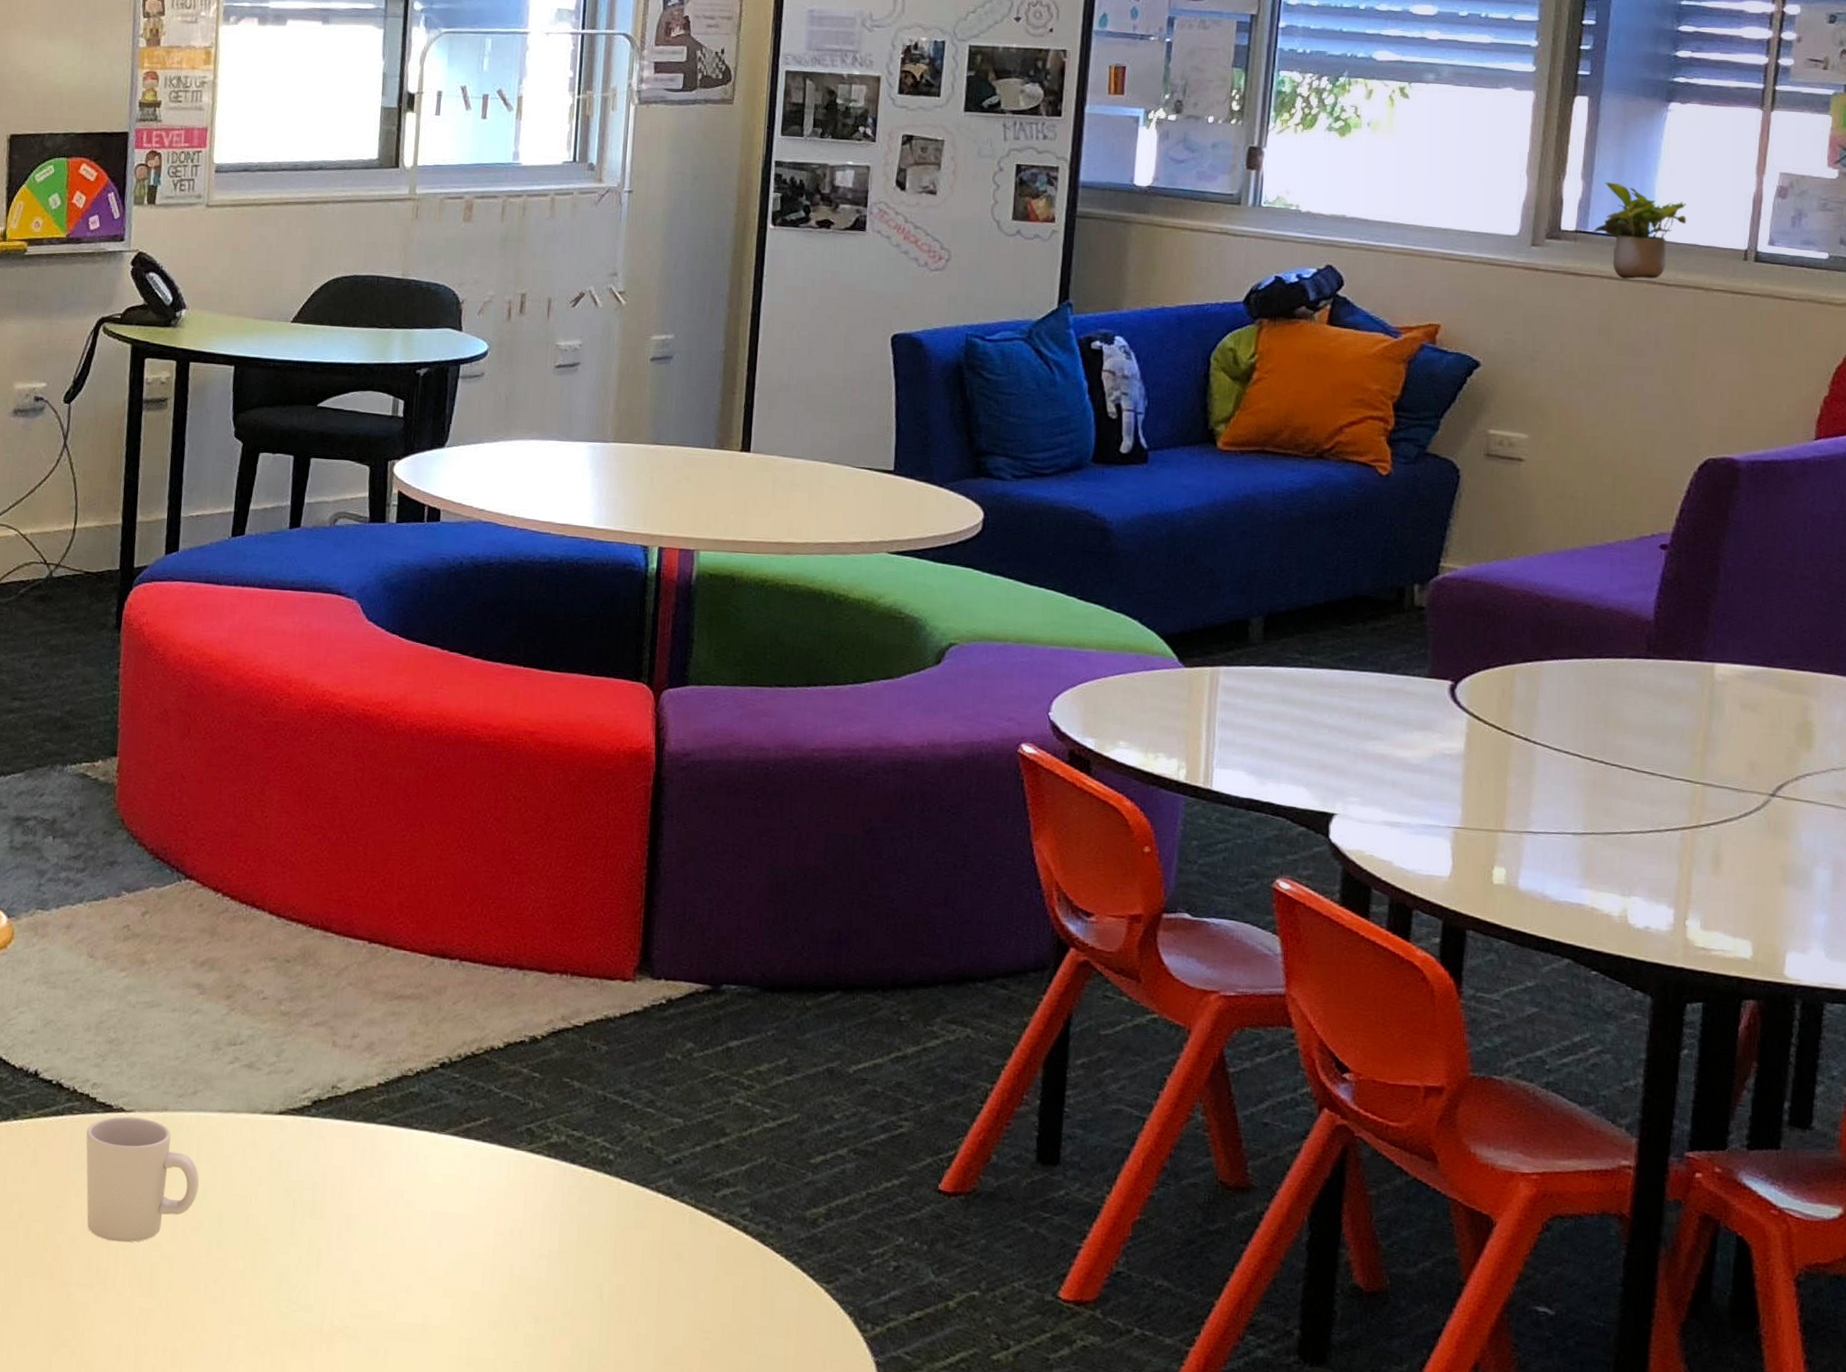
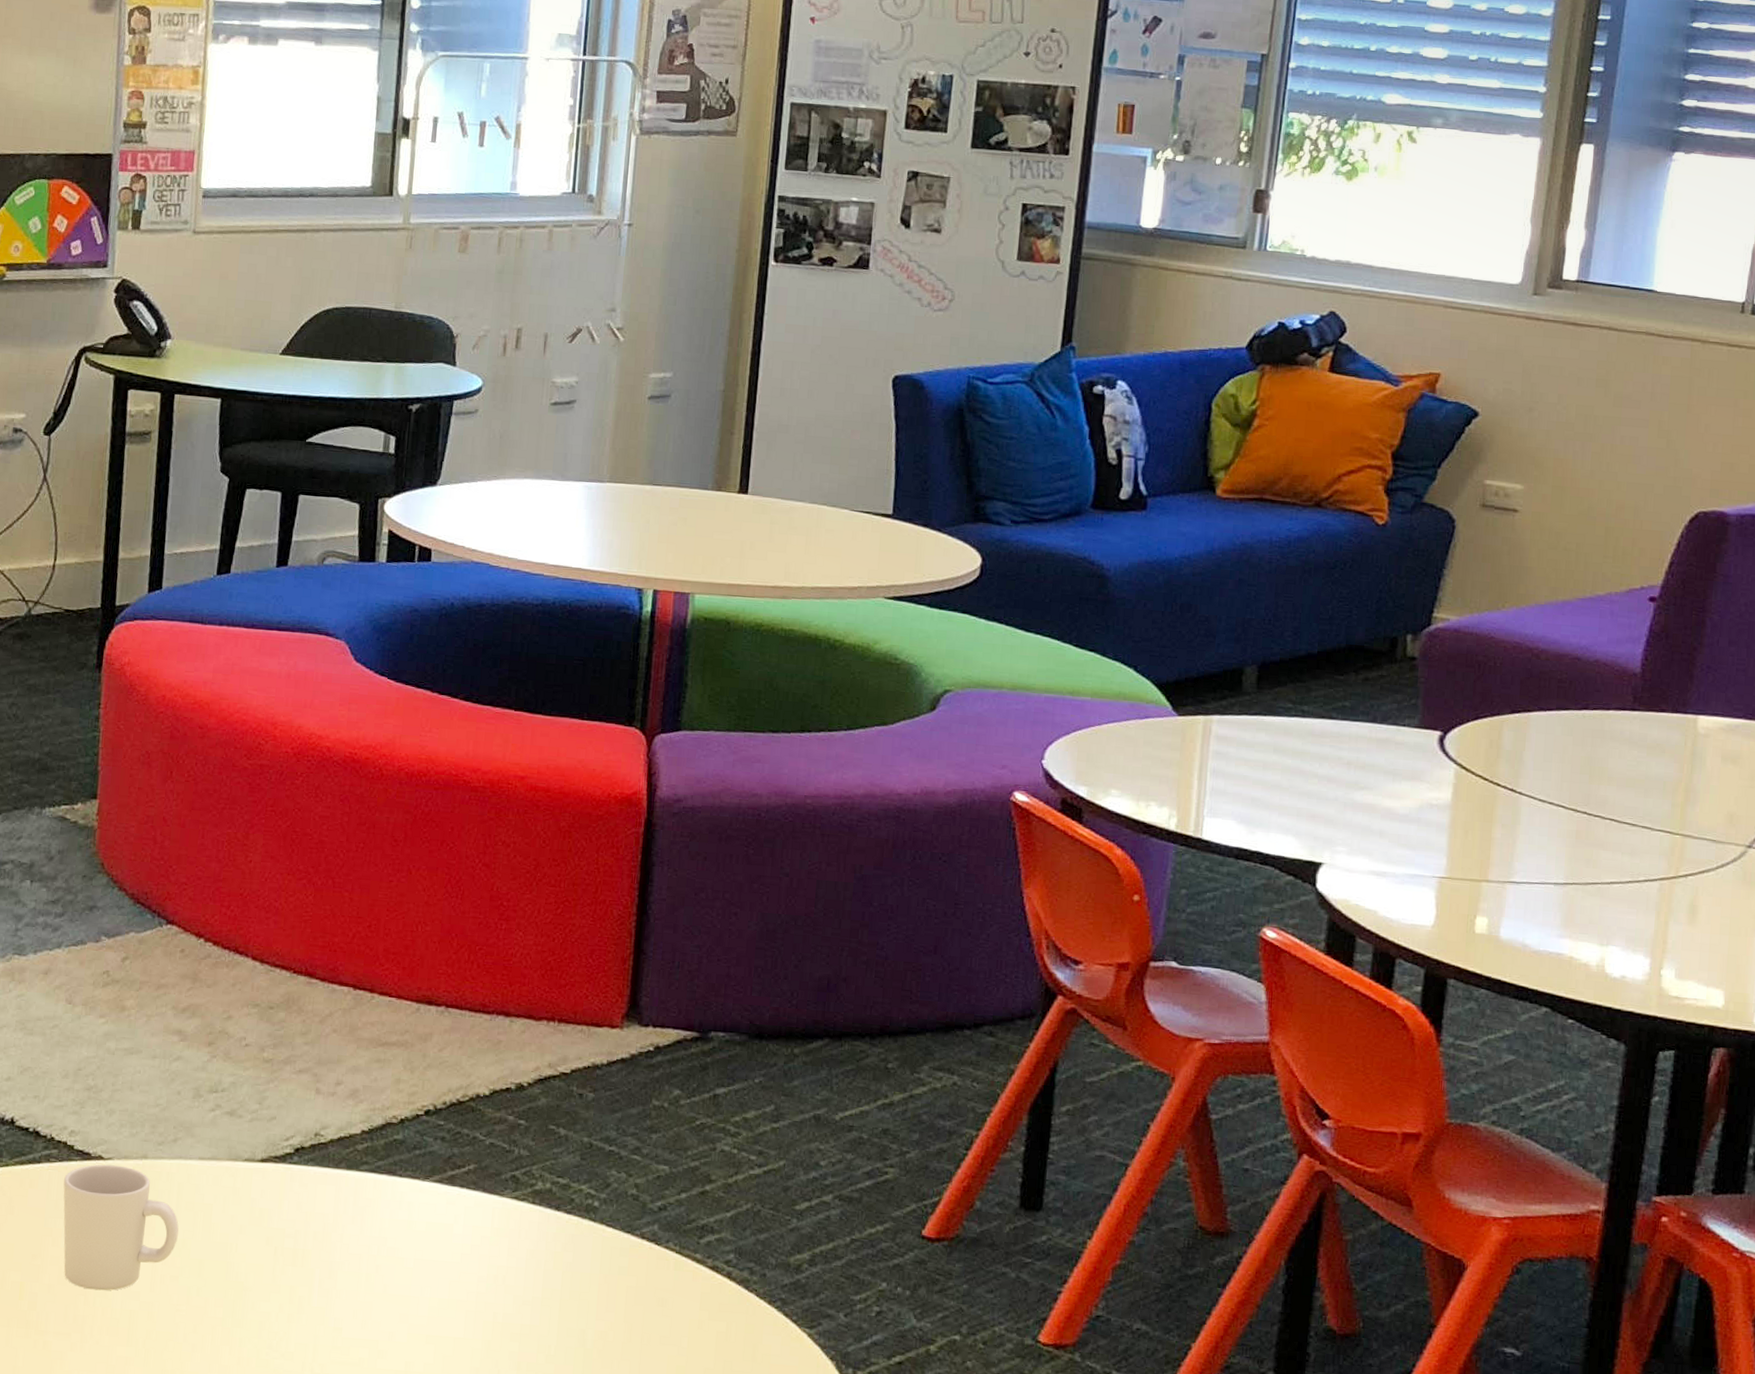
potted plant: present [1591,182,1687,280] -> none [1592,232,1687,331]

